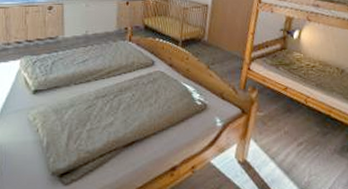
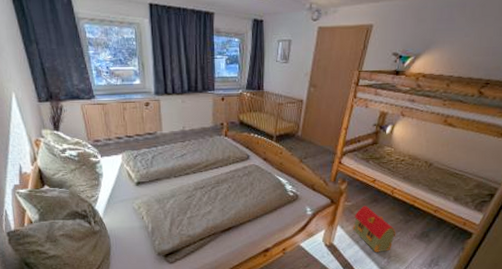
toy house: none [266,116,315,170] -> present [352,206,396,252]

